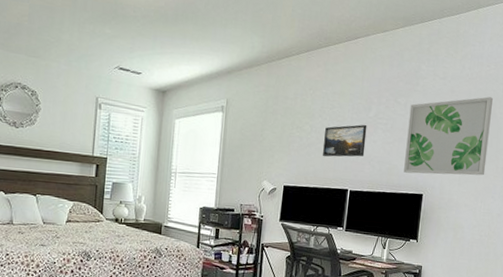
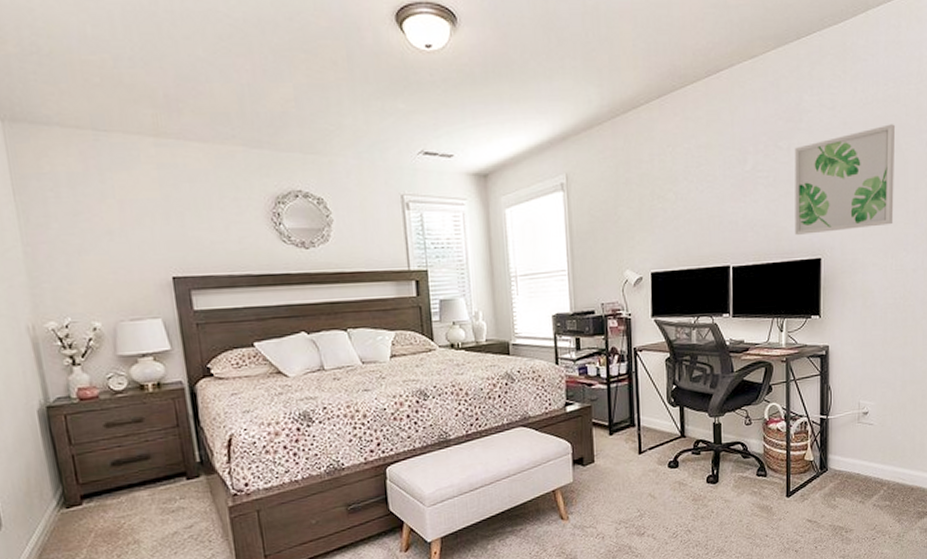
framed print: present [322,124,367,157] -> none [692,181,745,230]

